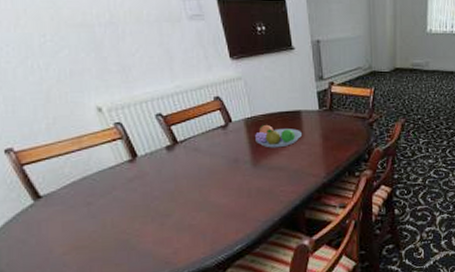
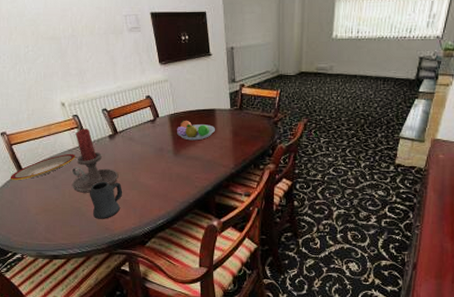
plate: none [20,171,120,213] -> present [10,153,75,181]
candle holder: none [115,139,180,221] -> present [71,128,117,193]
mug: none [140,203,188,252] -> present [89,181,123,219]

